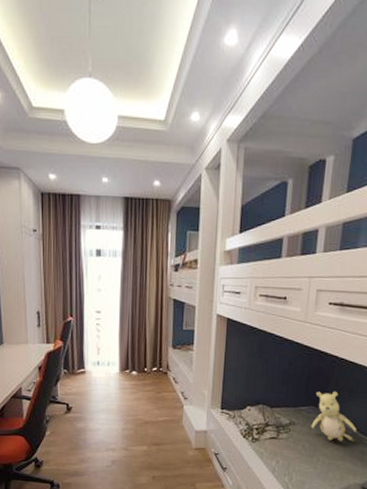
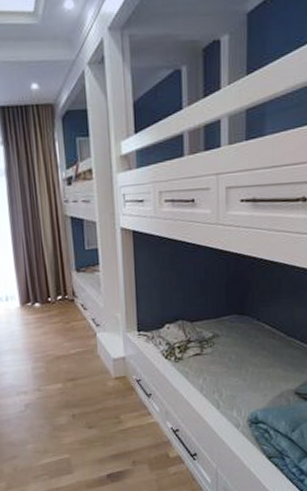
teddy bear: present [311,391,357,443] -> none [236,295,284,349]

